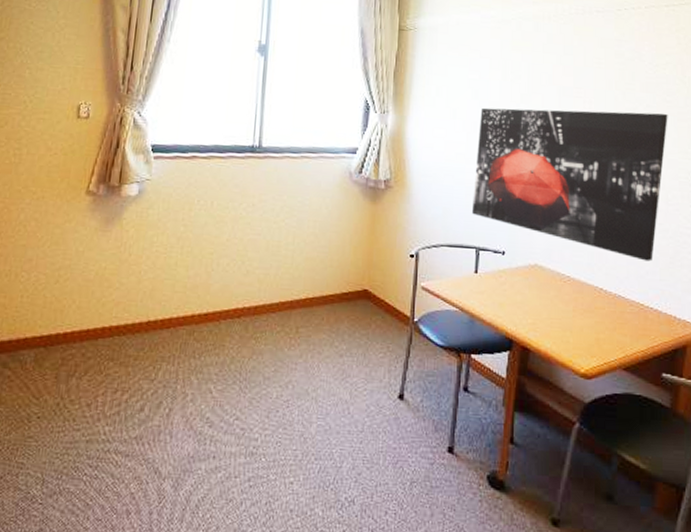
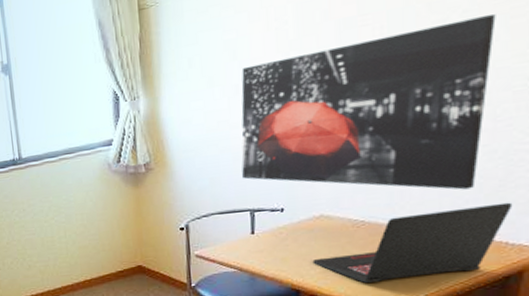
laptop: none [525,277,680,341] -> present [312,202,513,283]

